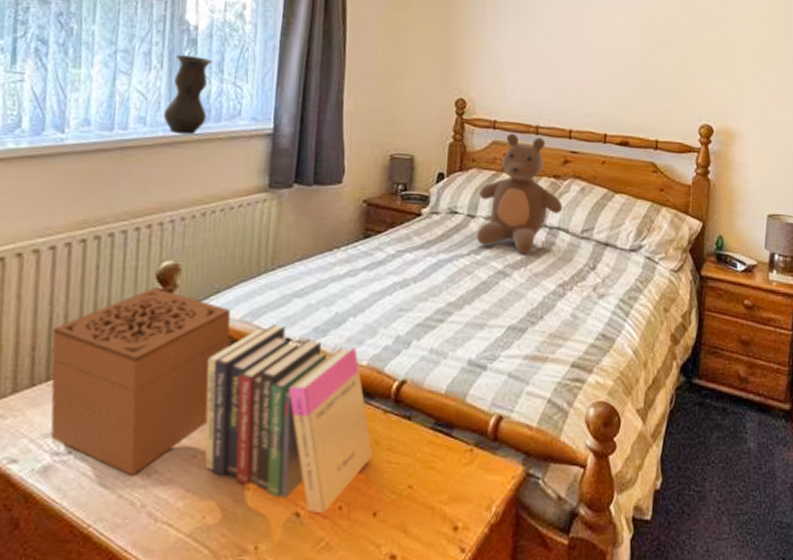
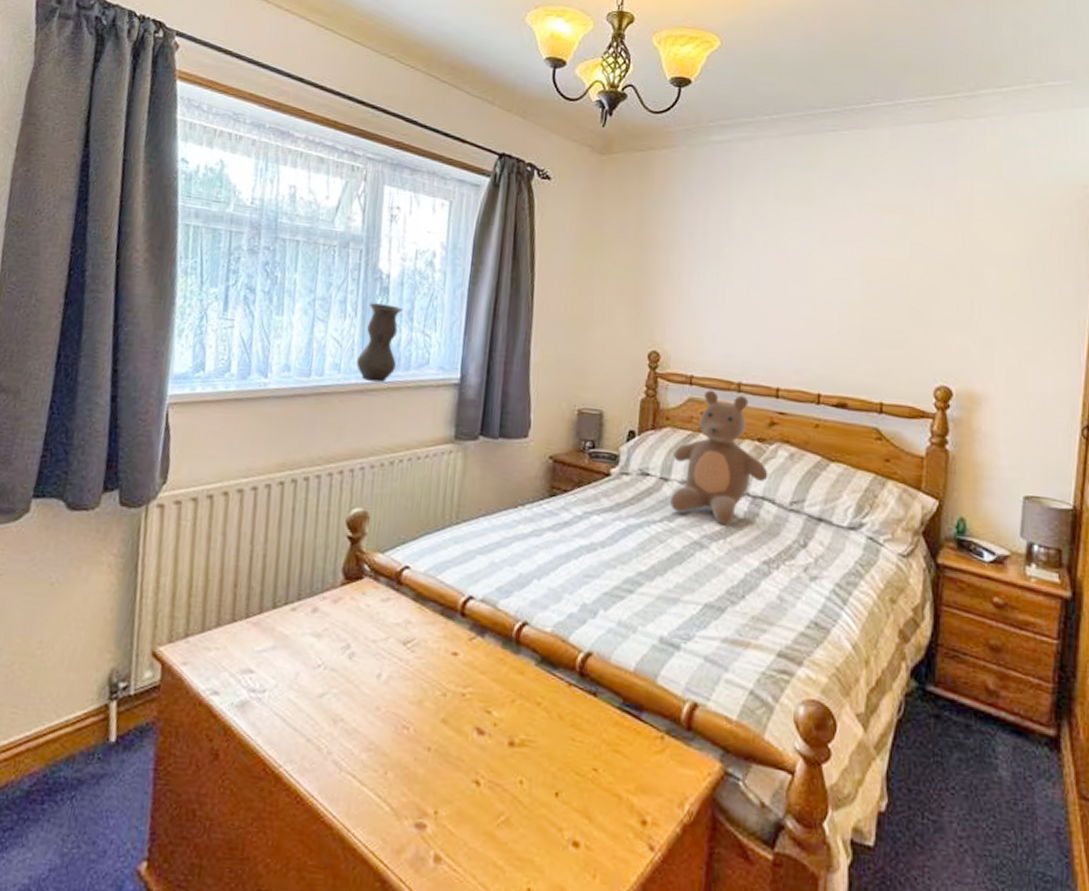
decorative box: present [50,287,231,477] -> none [248,533,416,722]
books: present [204,324,373,514] -> none [387,580,556,786]

